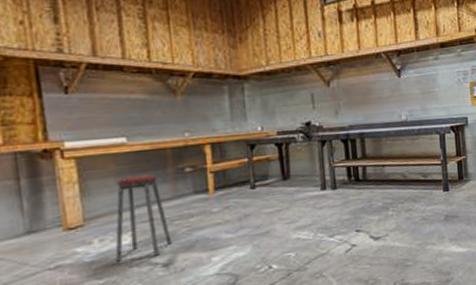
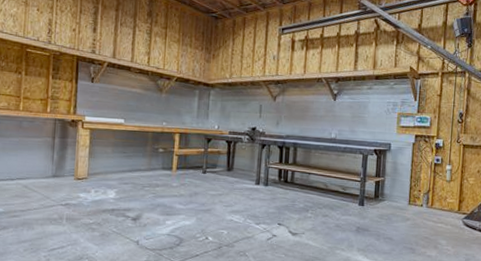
music stool: present [115,174,172,262] -> none [103,148,142,211]

